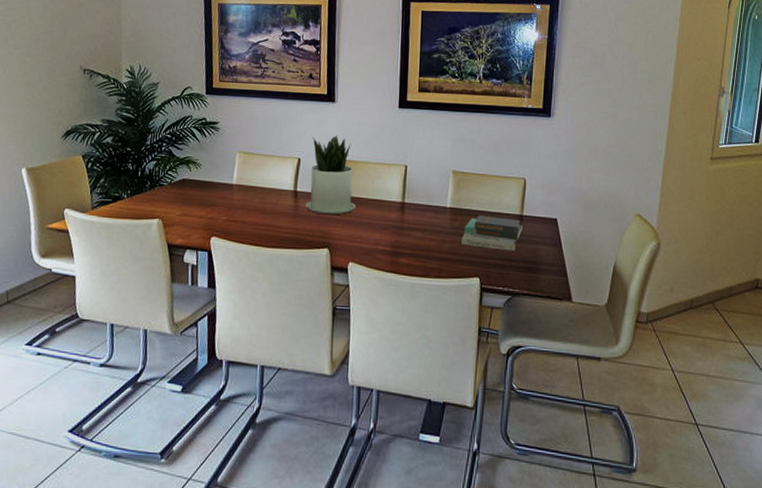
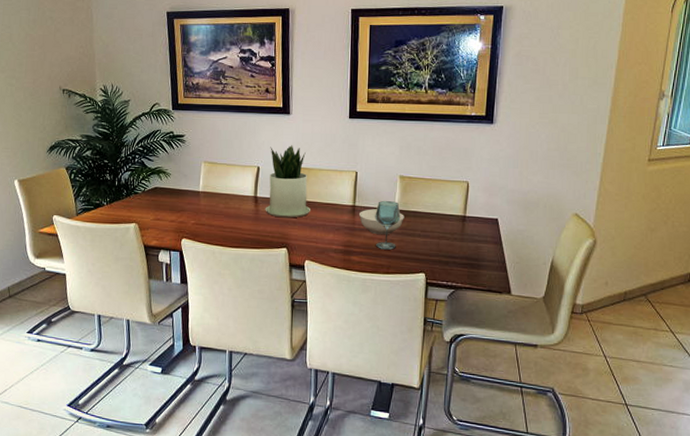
bowl: none [409,206,457,235] -> present [359,209,404,235]
wine glass: none [425,197,454,251] -> present [375,200,401,250]
books: present [461,216,522,251] -> none [408,217,465,249]

